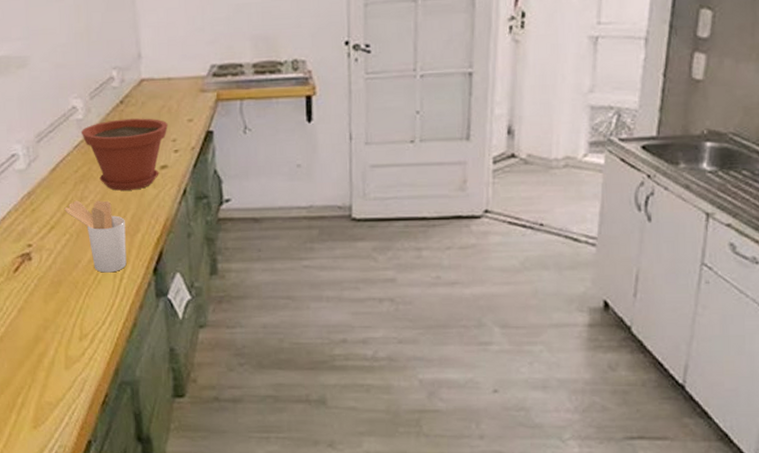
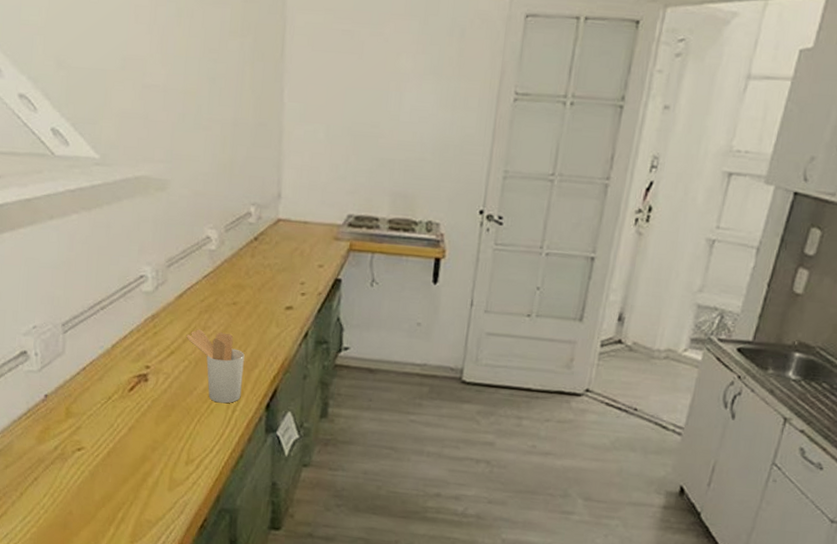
plant pot: present [80,118,168,191] -> none [211,255,299,327]

